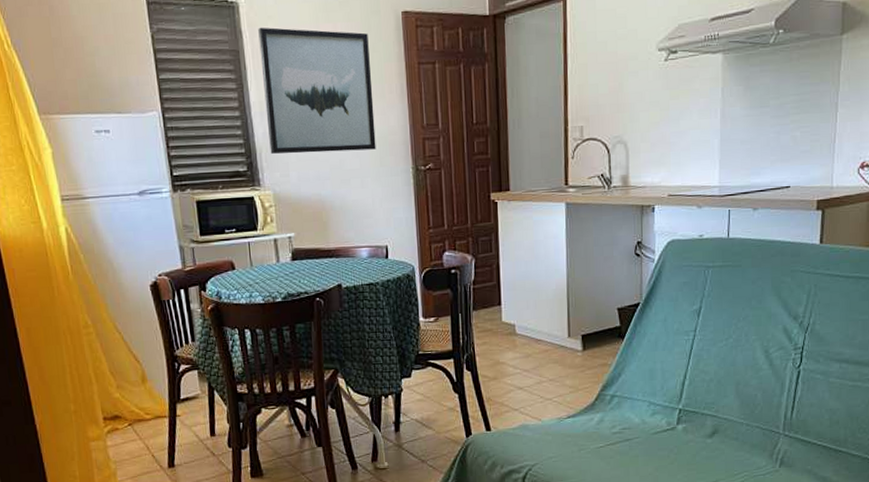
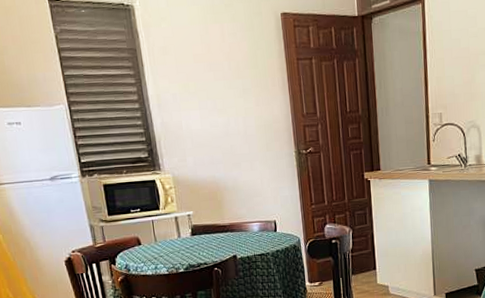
wall art: present [258,27,376,154] -> none [153,27,263,141]

